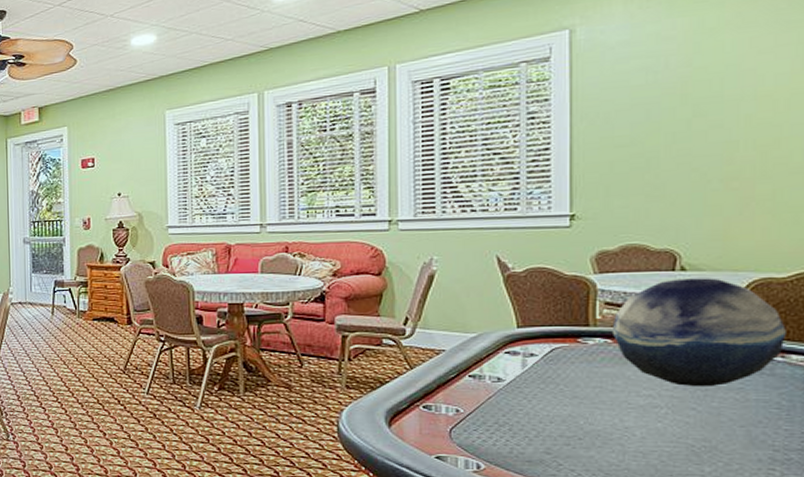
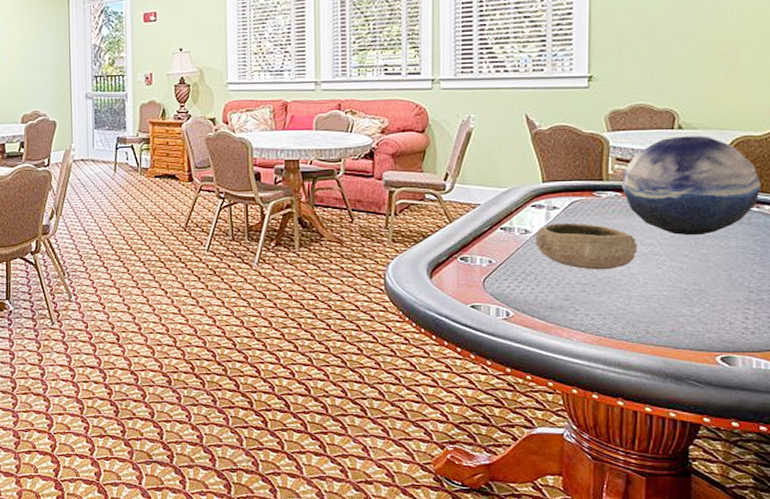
bowl: none [510,371,634,423] -> present [535,223,638,270]

